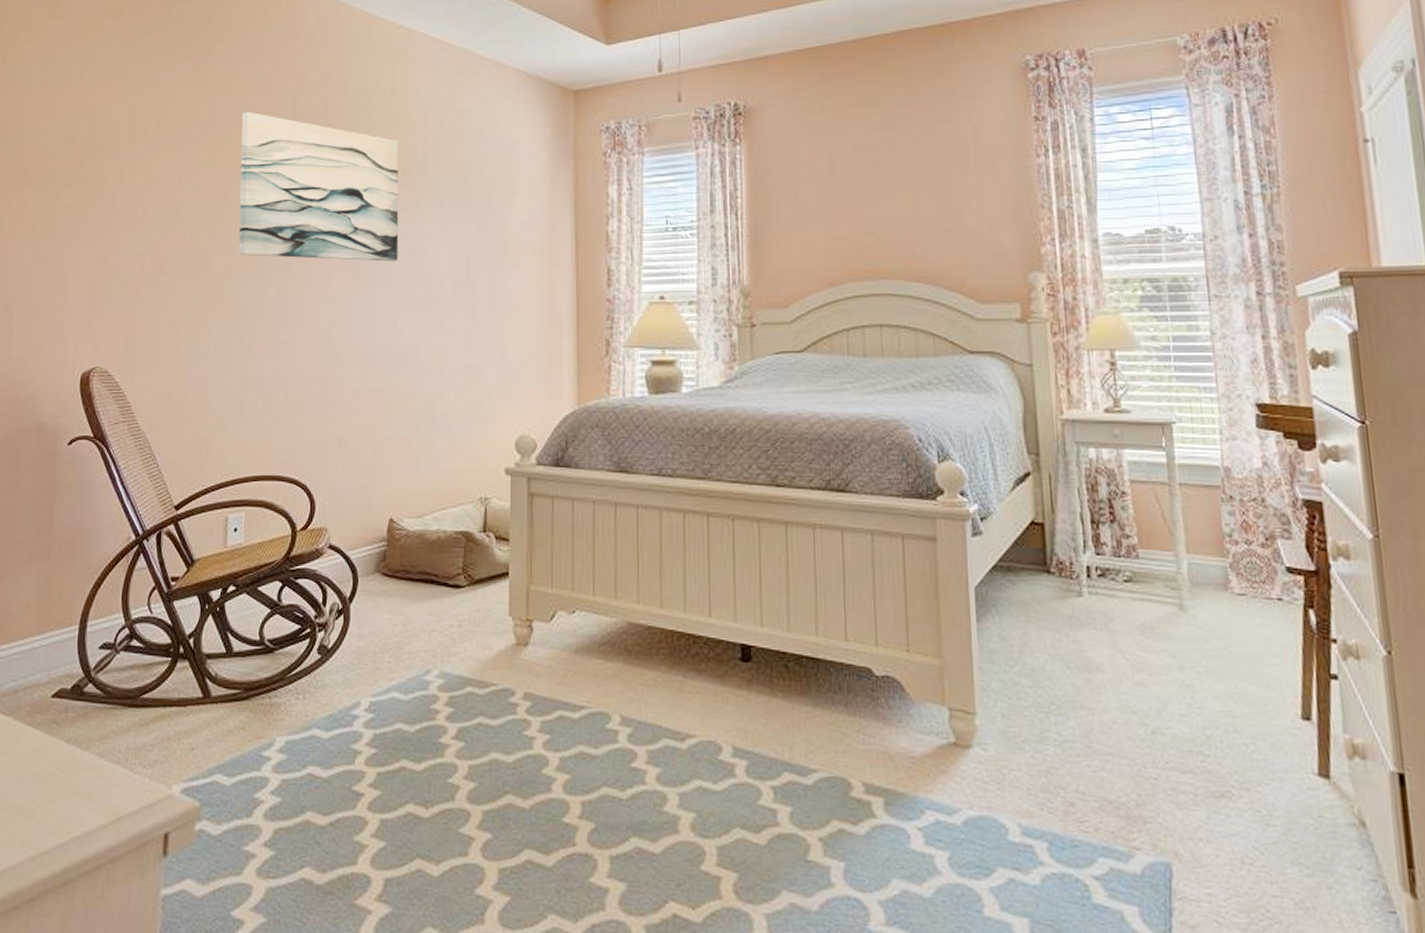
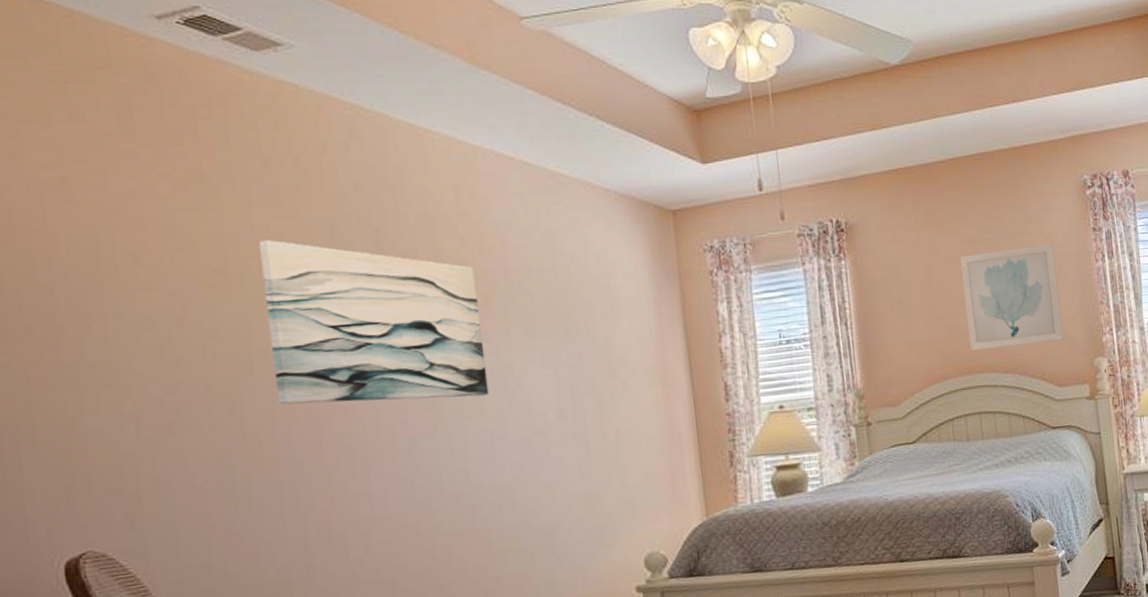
wall art: none [868,134,990,253] -> present [960,244,1064,351]

